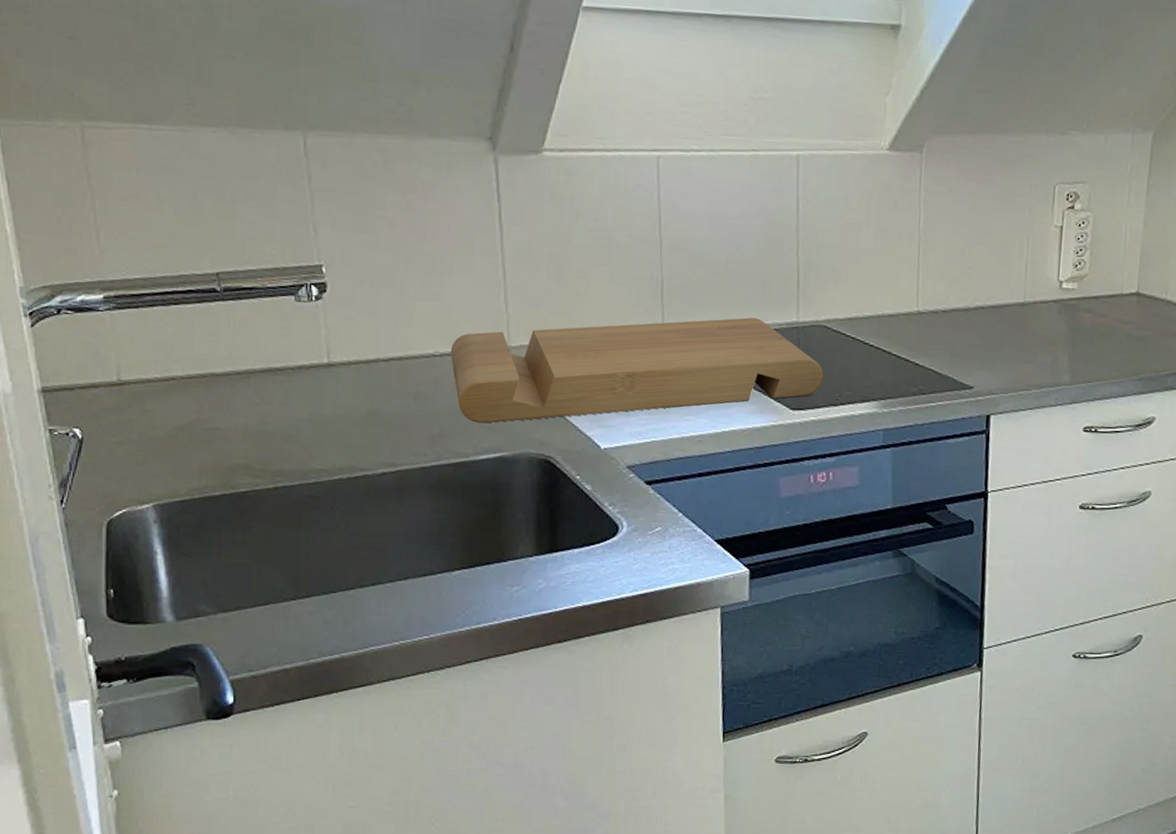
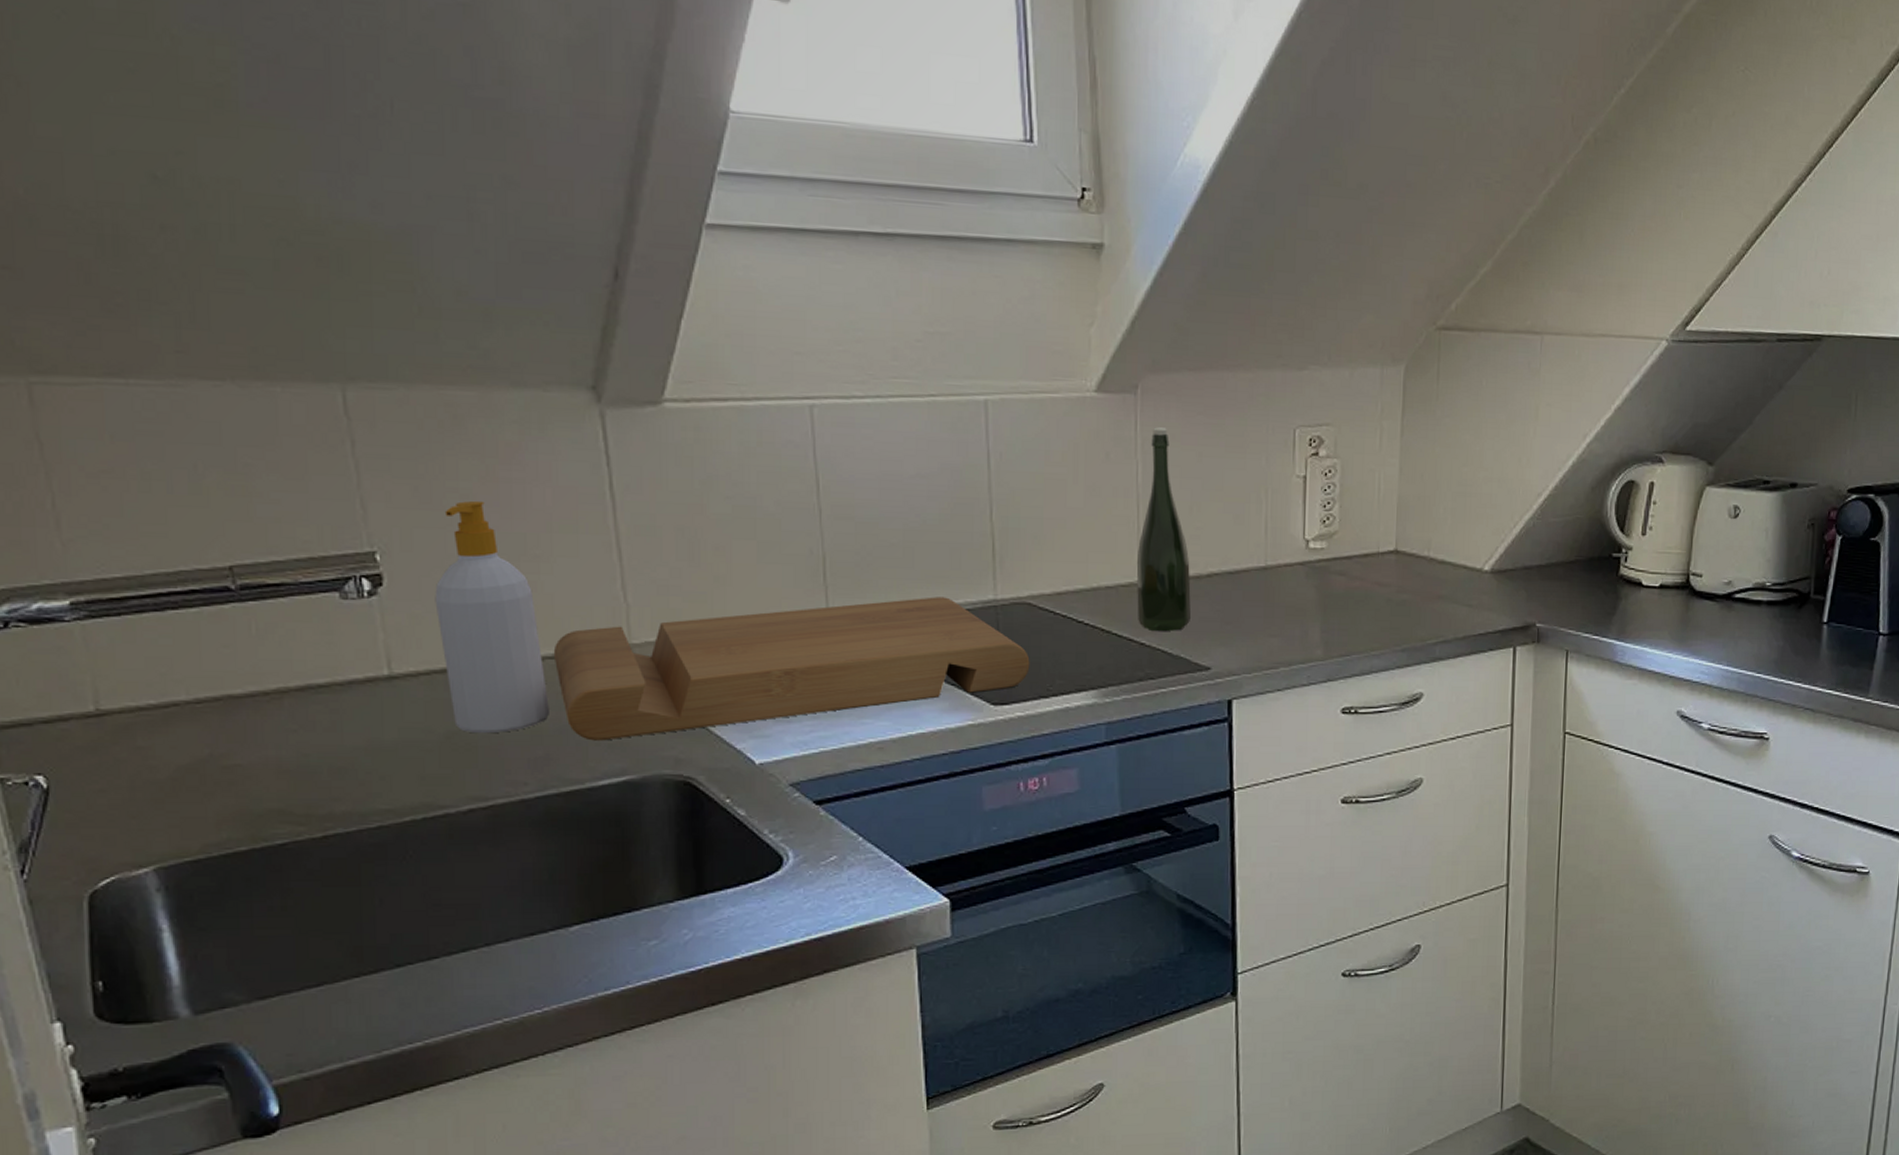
soap bottle: none [364,227,445,414] -> present [435,500,549,734]
beer bottle: none [914,181,960,355] -> present [1136,427,1191,632]

